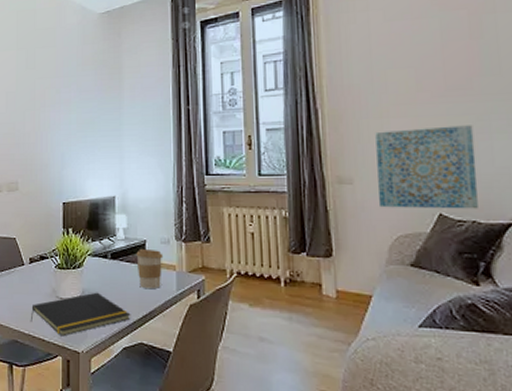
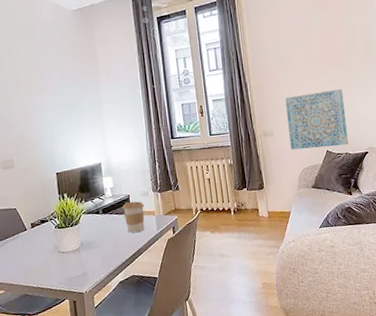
notepad: present [30,292,131,337] -> none [37,242,123,283]

